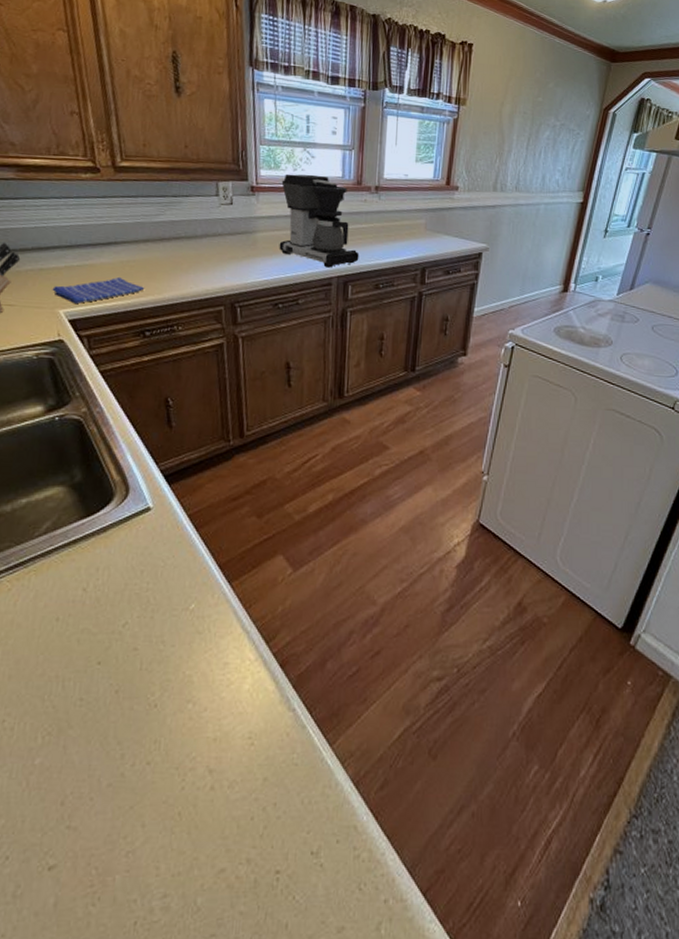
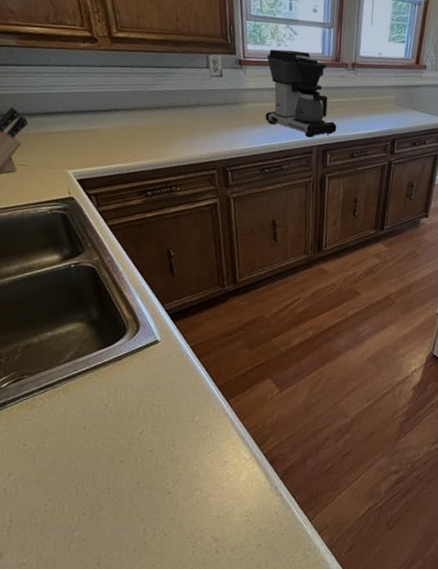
dish towel: present [52,276,144,304] -> none [60,141,144,165]

